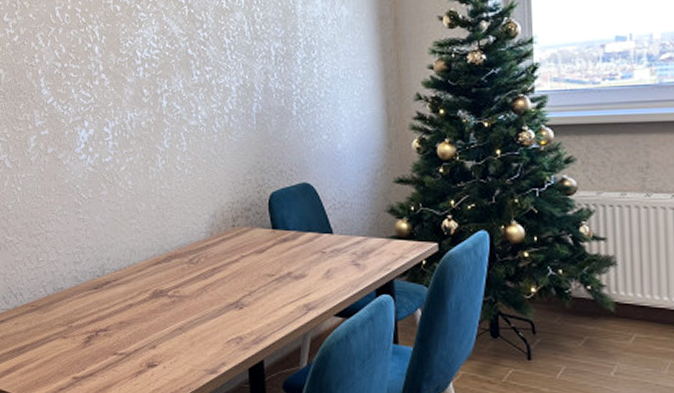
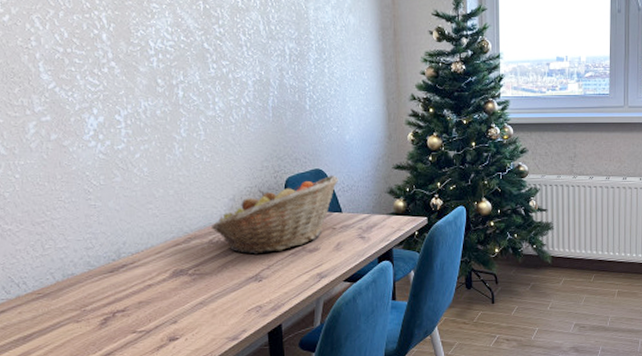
fruit basket: none [191,189,330,278] -> present [211,174,339,255]

